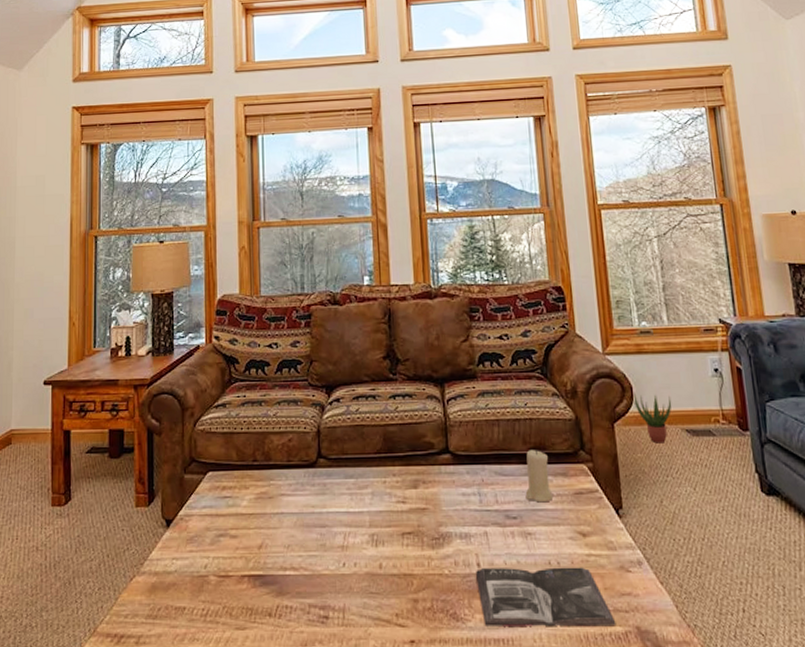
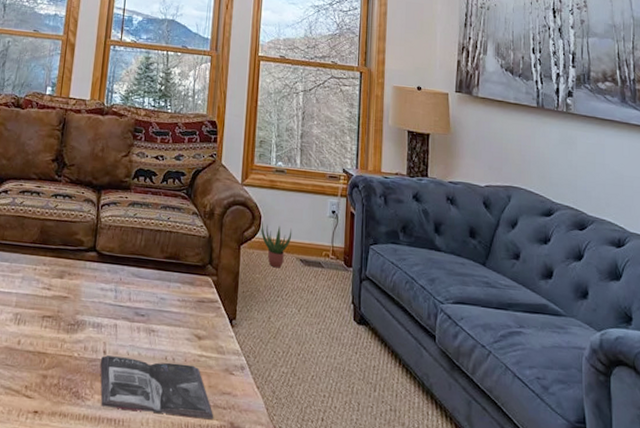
candle: present [525,450,554,503] -> none [155,258,181,306]

